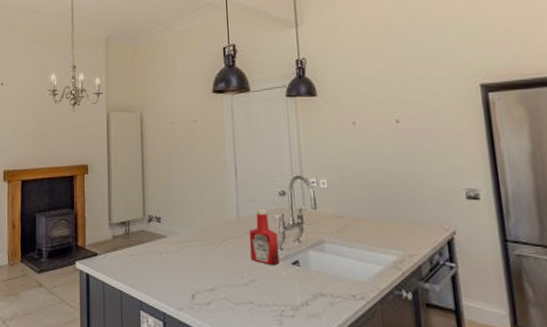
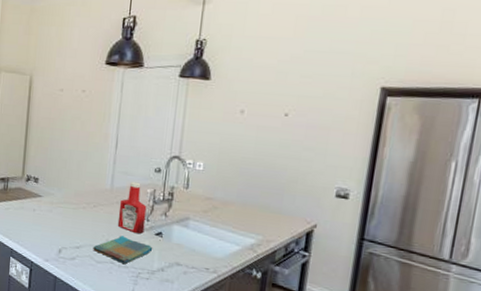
dish towel: none [228,270,292,303] -> present [93,235,153,265]

